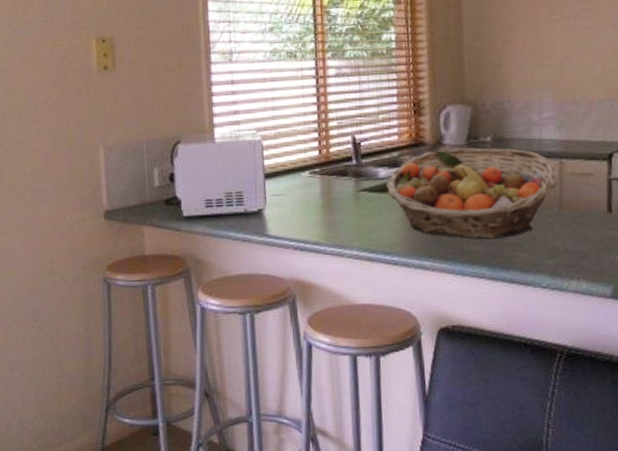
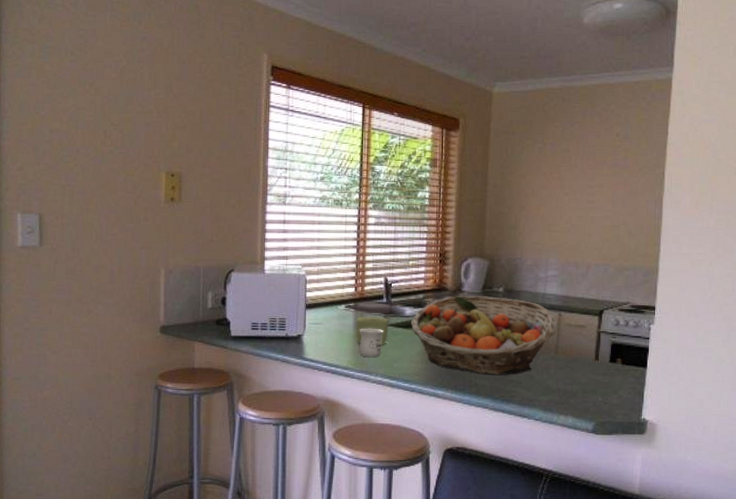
jar: none [321,165,364,214] -> present [355,302,392,345]
mug: none [327,195,356,230] -> present [359,328,383,358]

